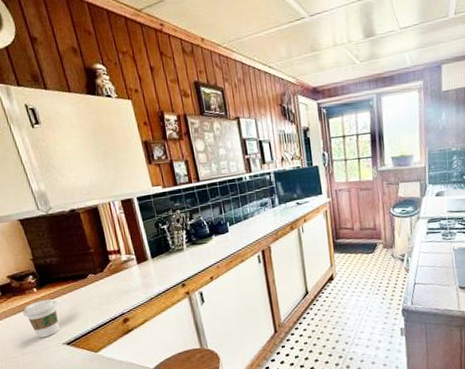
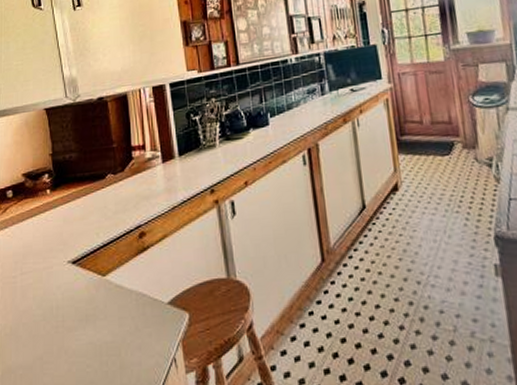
coffee cup: present [23,299,60,338] -> none [31,203,69,253]

